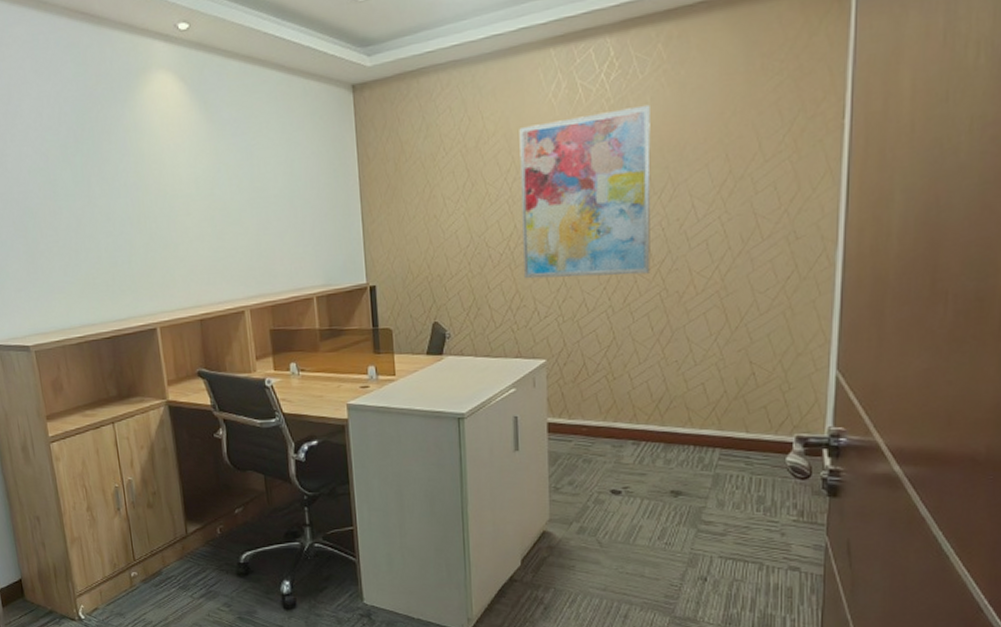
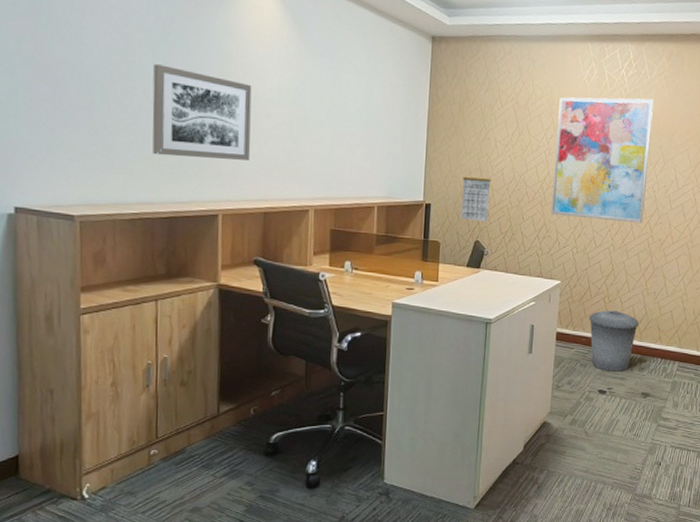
wall art: none [73,178,178,274] -> present [152,64,252,160]
calendar: none [409,237,445,300] -> present [460,170,491,221]
trash can: none [588,390,658,467] -> present [589,310,639,372]

